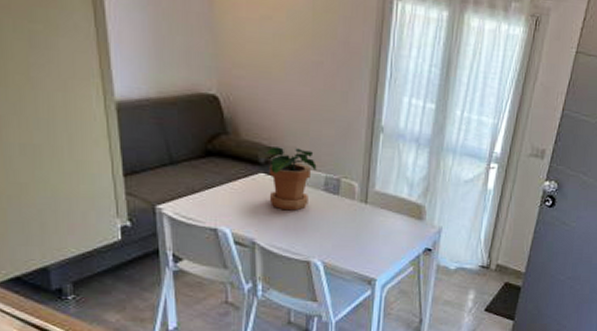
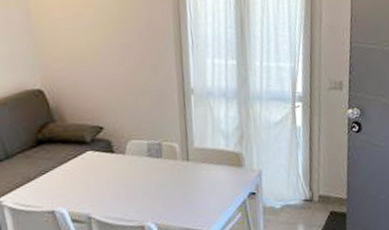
potted plant: present [265,147,317,211] -> none [90,122,139,182]

